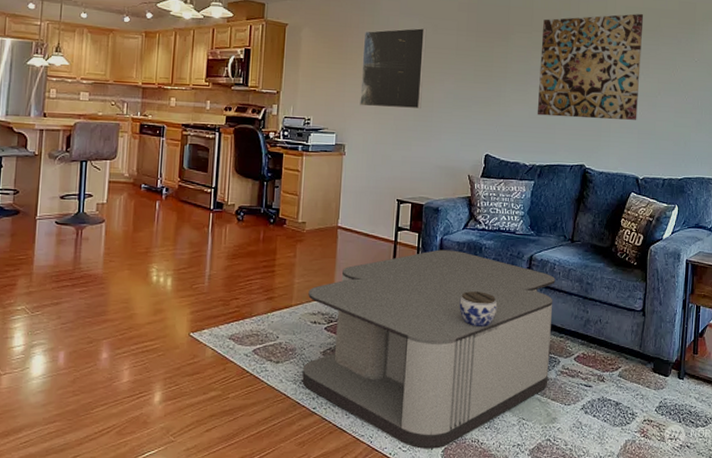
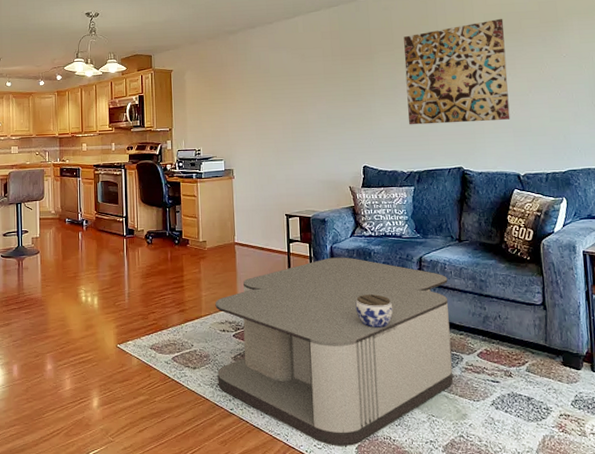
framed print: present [360,27,427,110] -> none [239,58,298,134]

